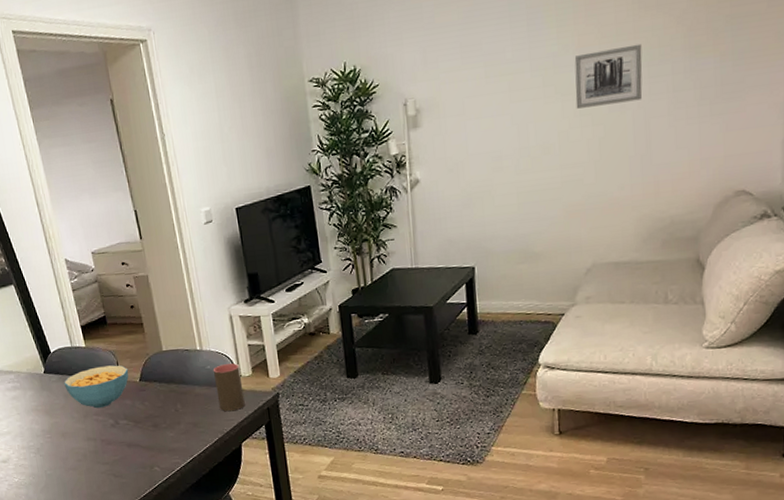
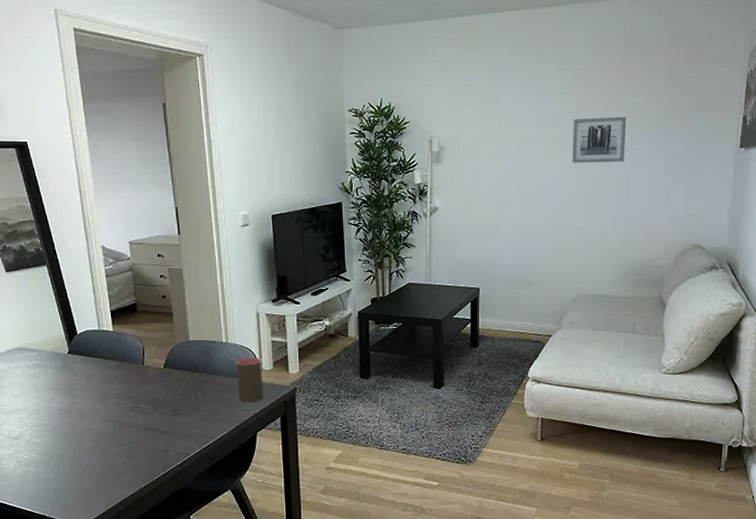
cereal bowl: present [64,365,129,409] -> none [87,351,154,391]

